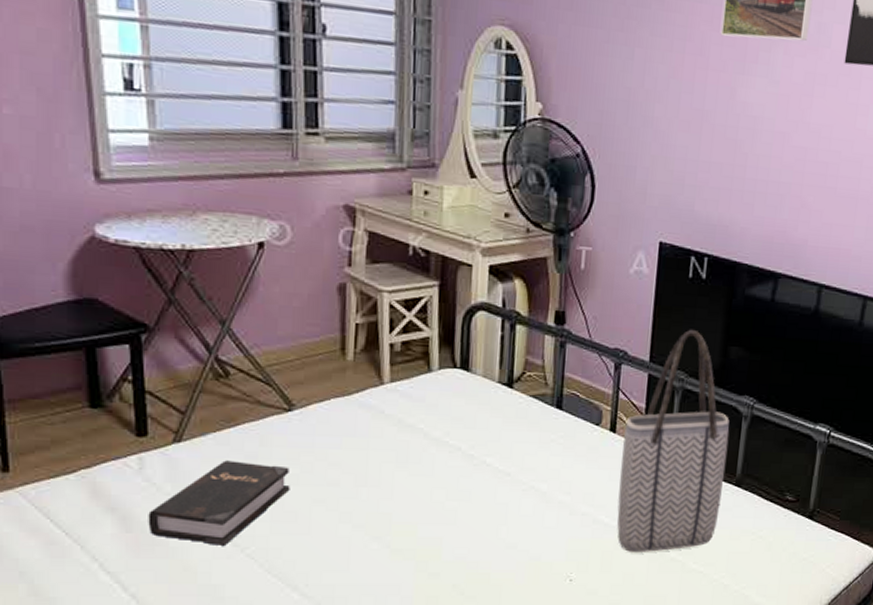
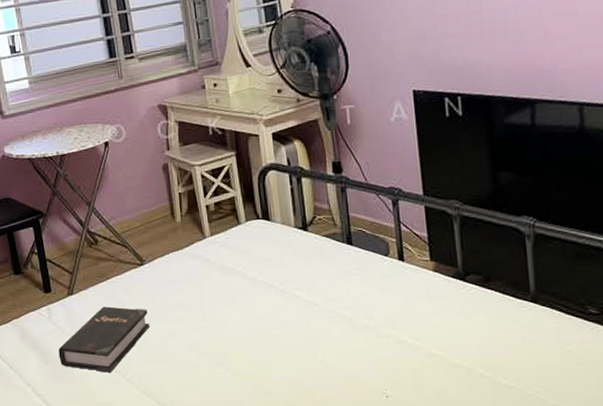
tote bag: present [617,329,730,553] -> none [411,161,520,371]

